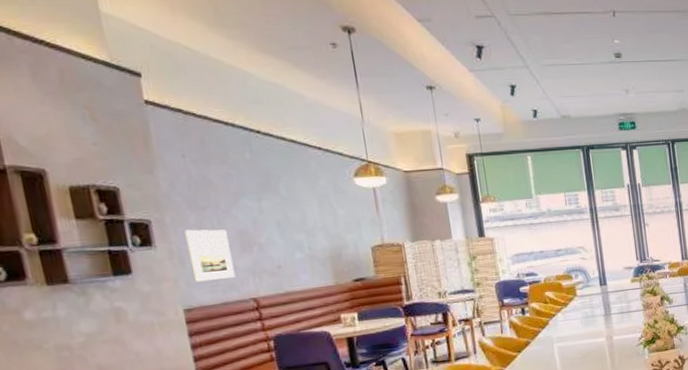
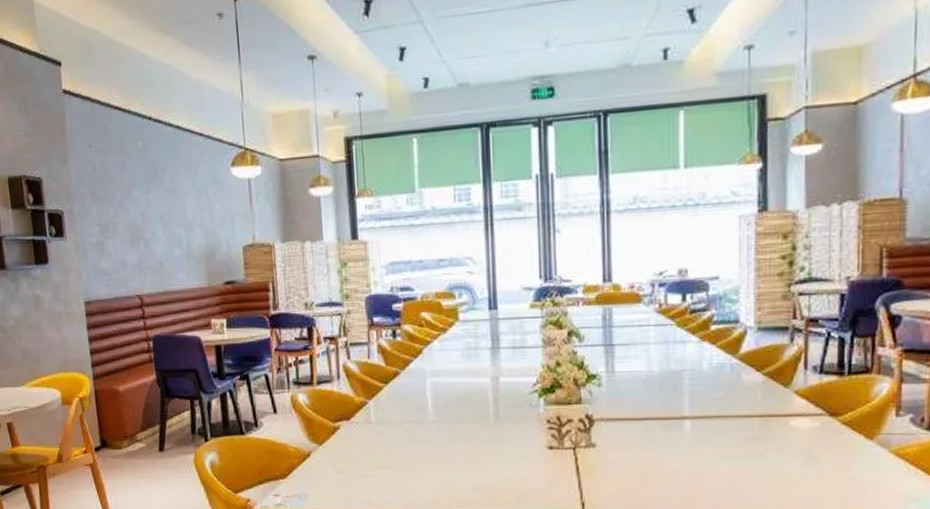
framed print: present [184,229,236,283] -> none [88,221,126,275]

